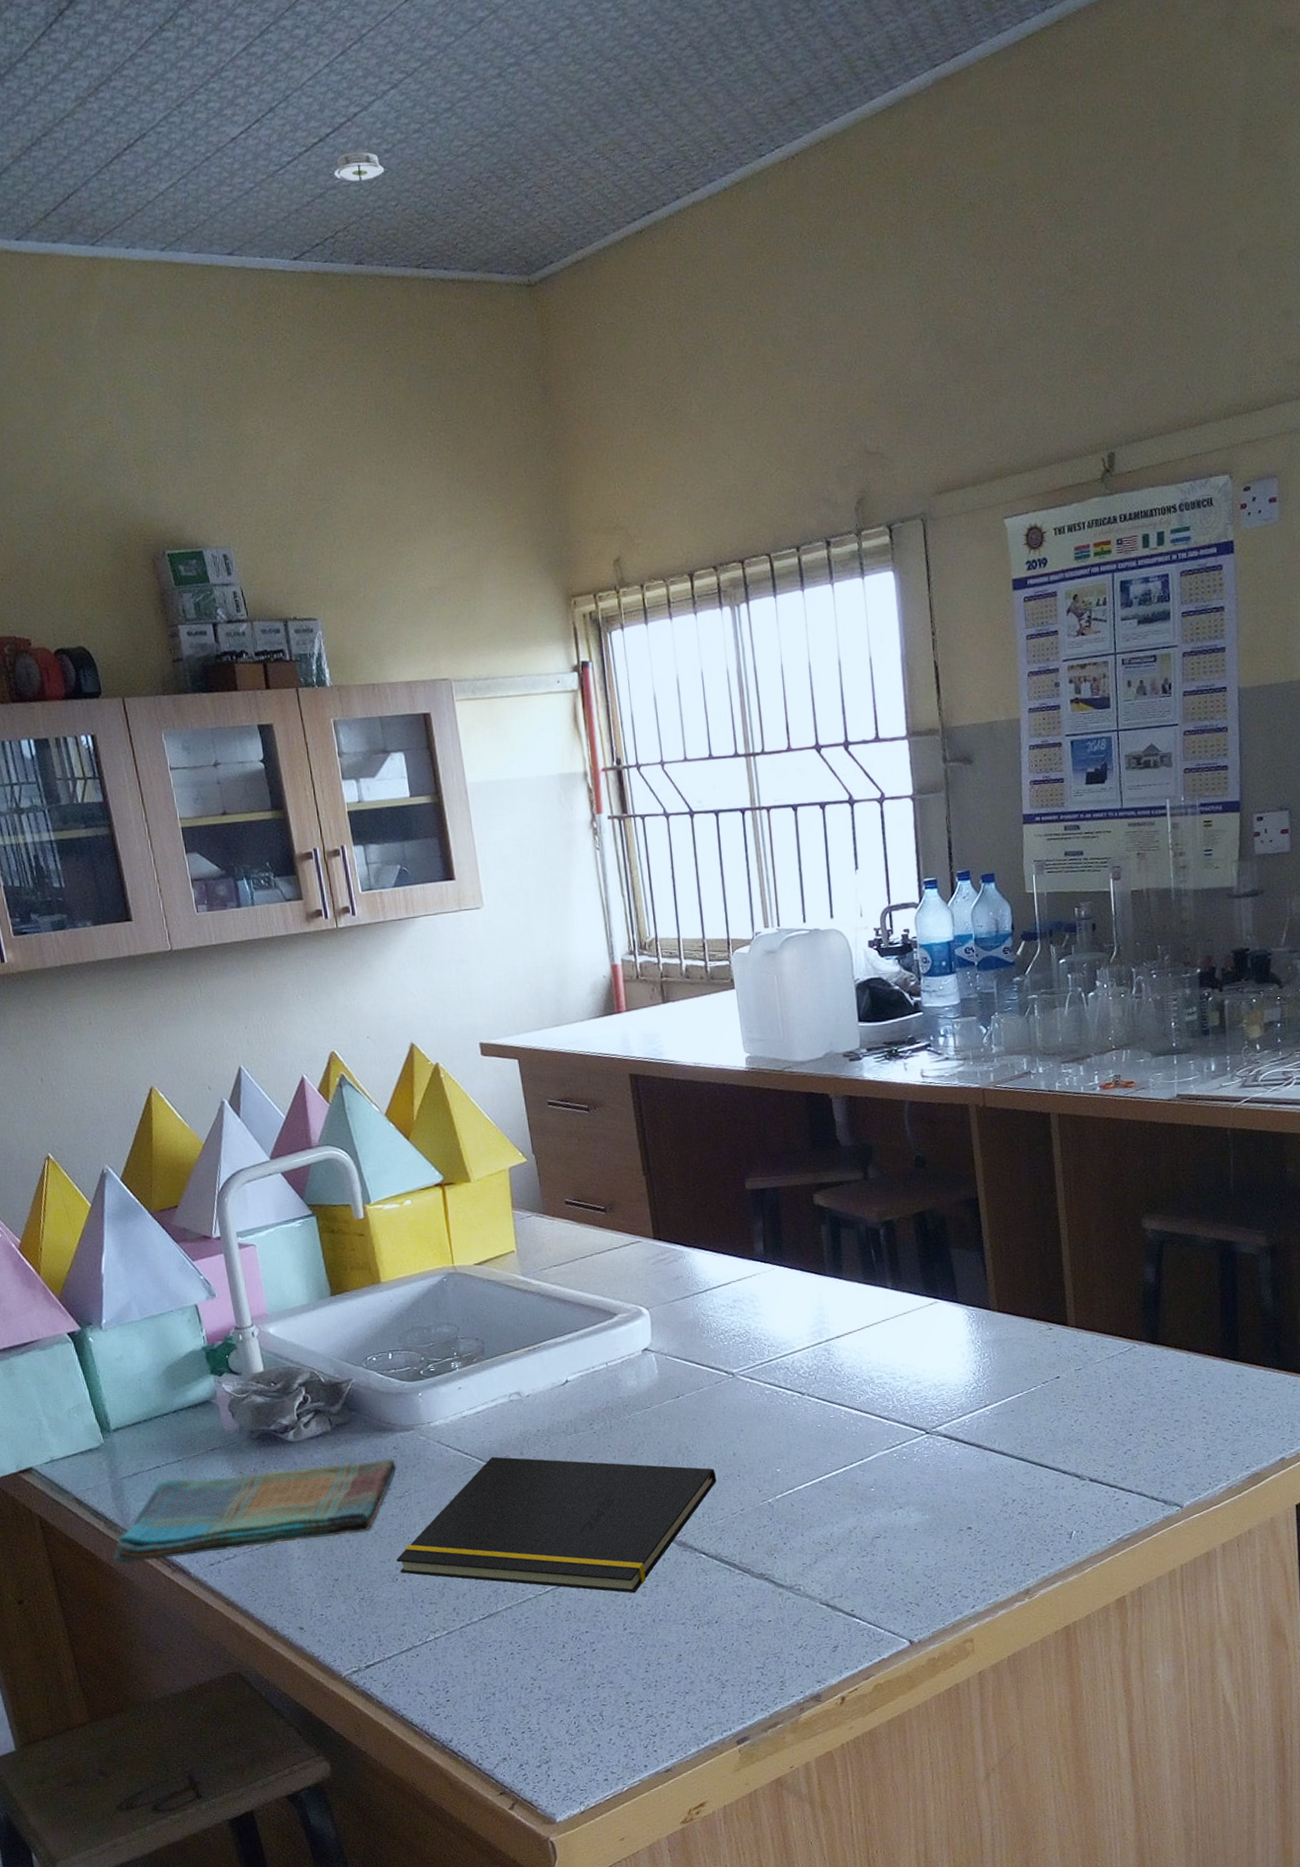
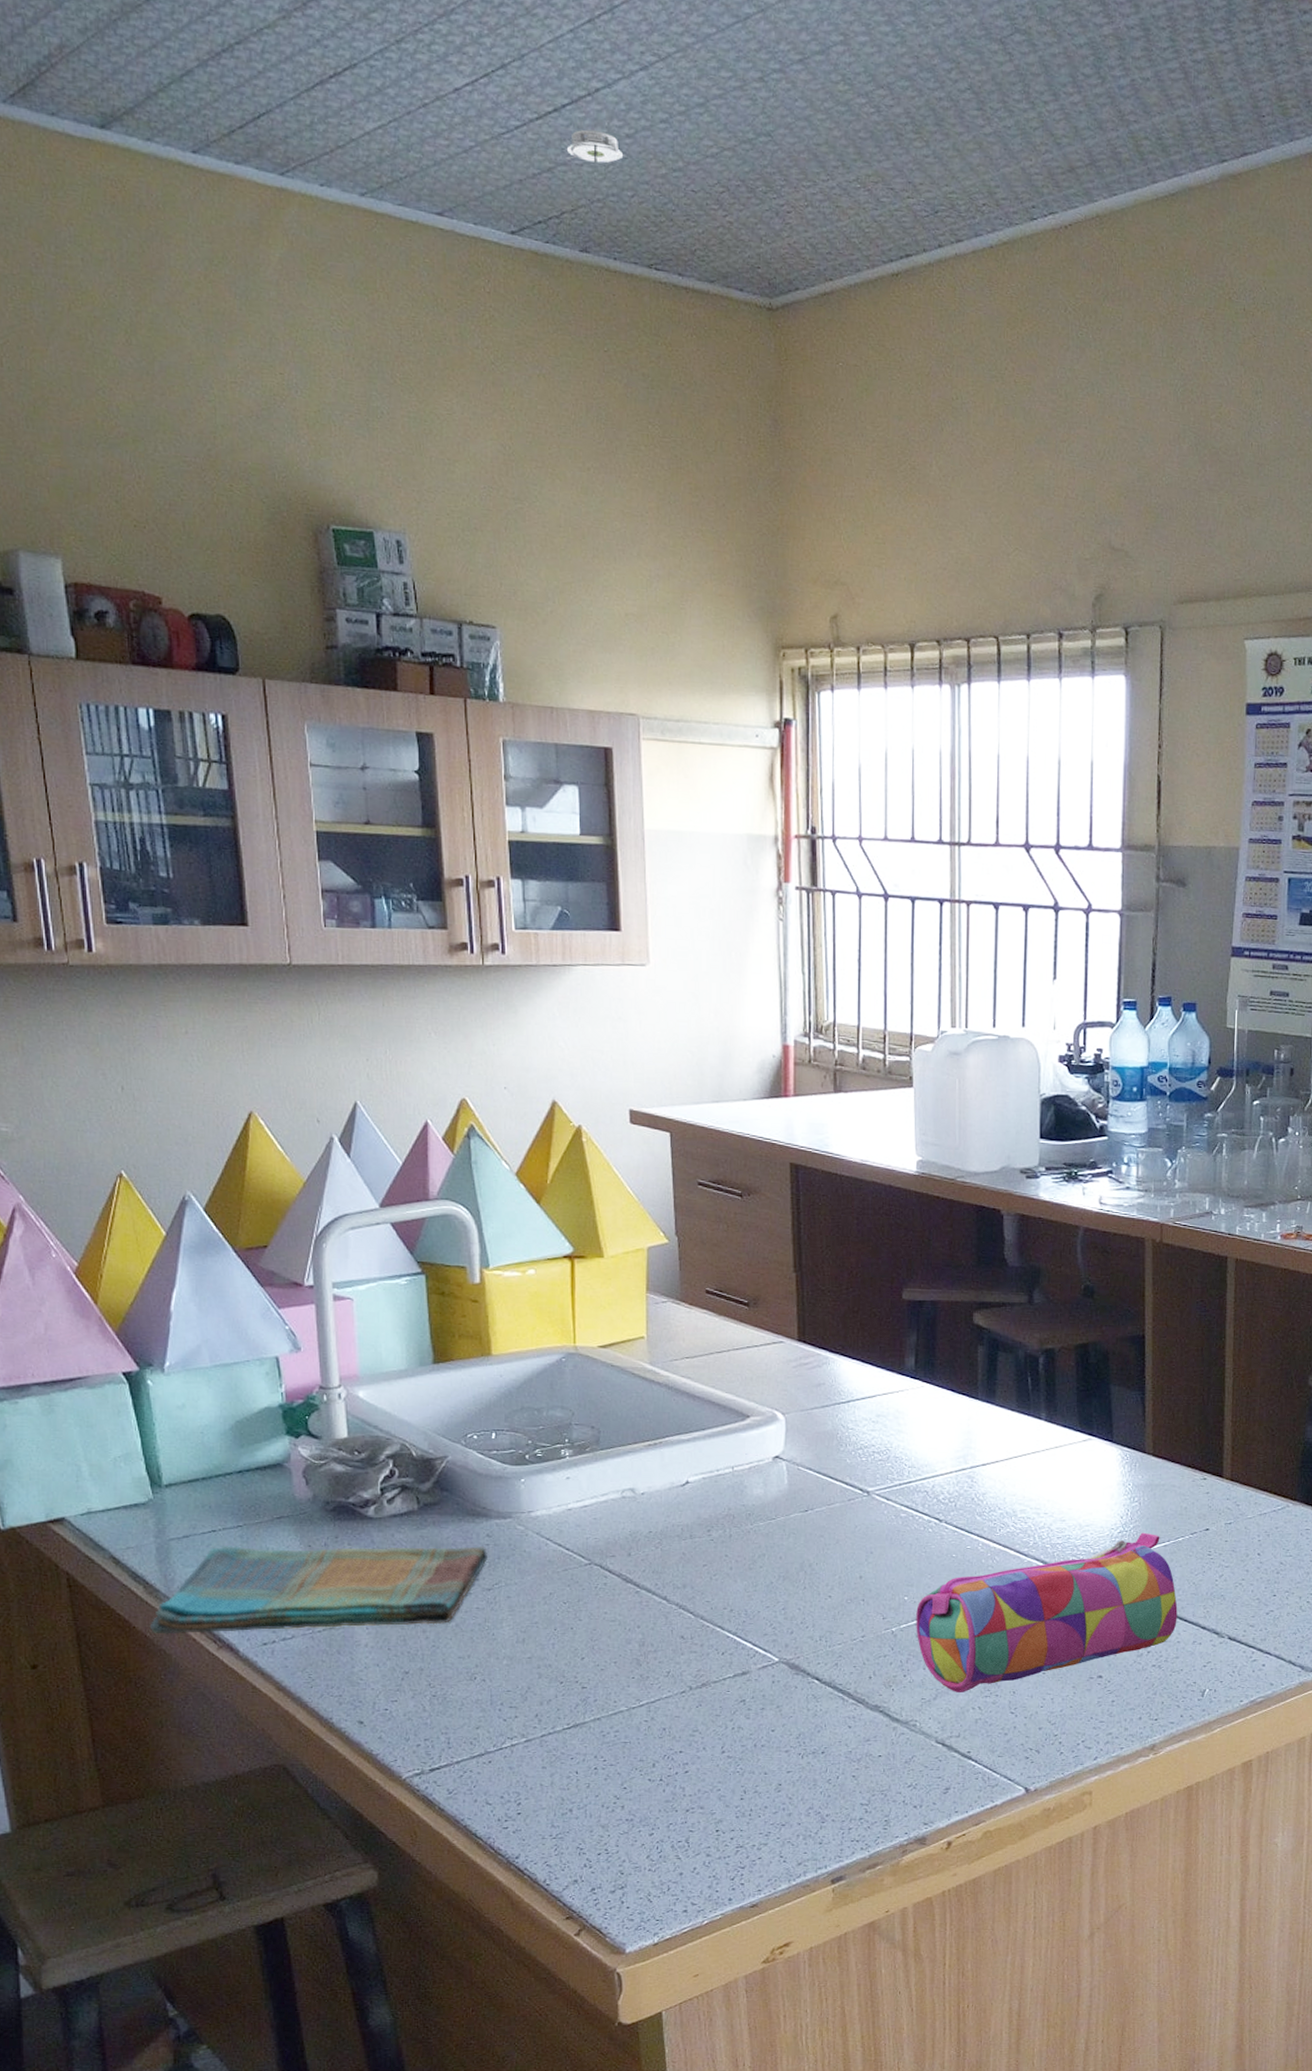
notepad: present [396,1456,717,1594] -> none [477,1555,839,1715]
pencil case: none [789,1386,1038,1556] -> present [916,1532,1178,1694]

